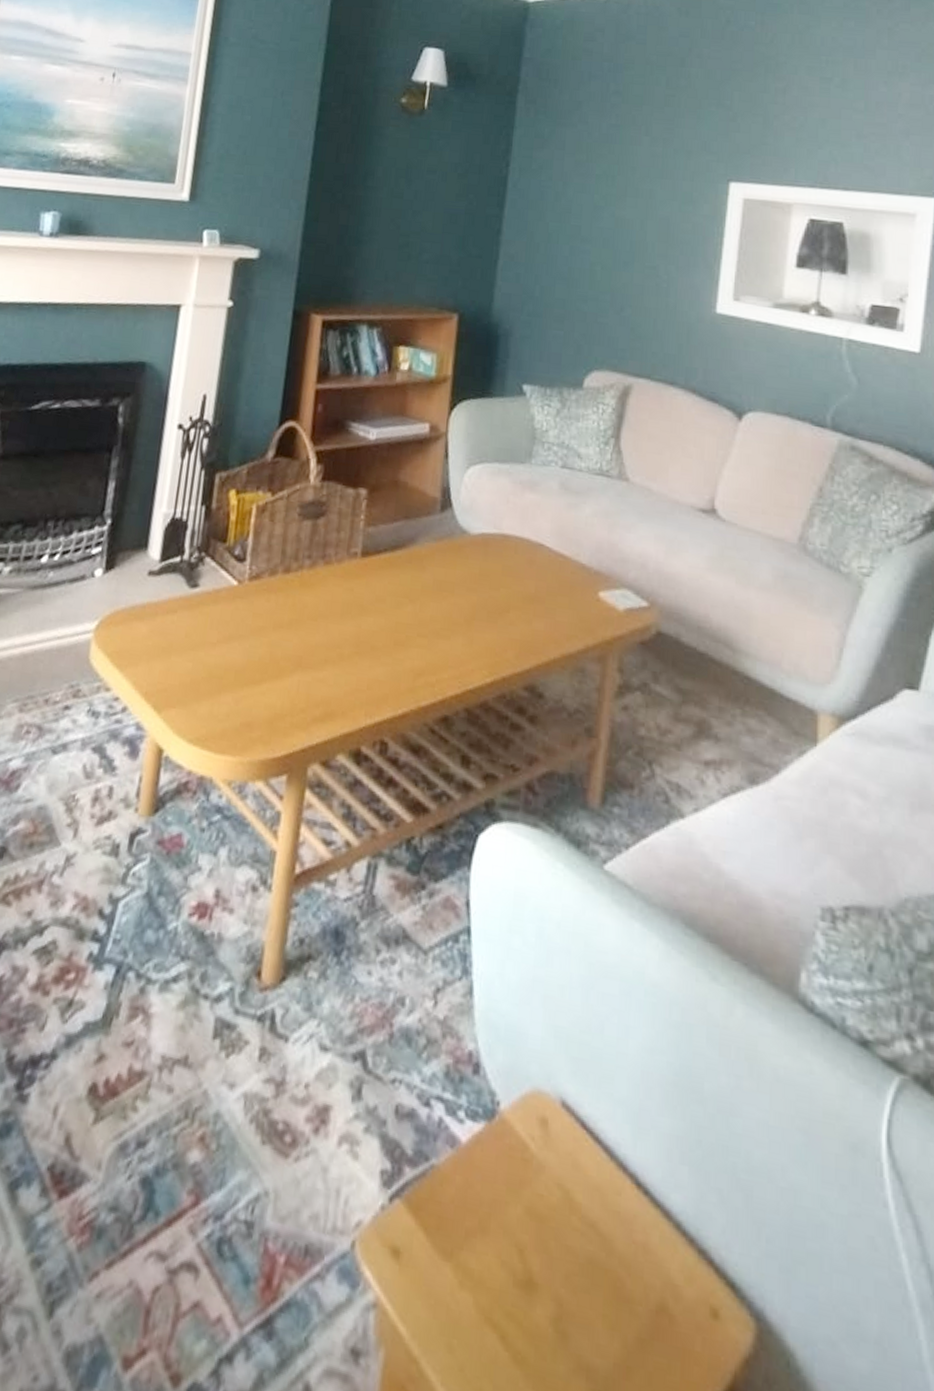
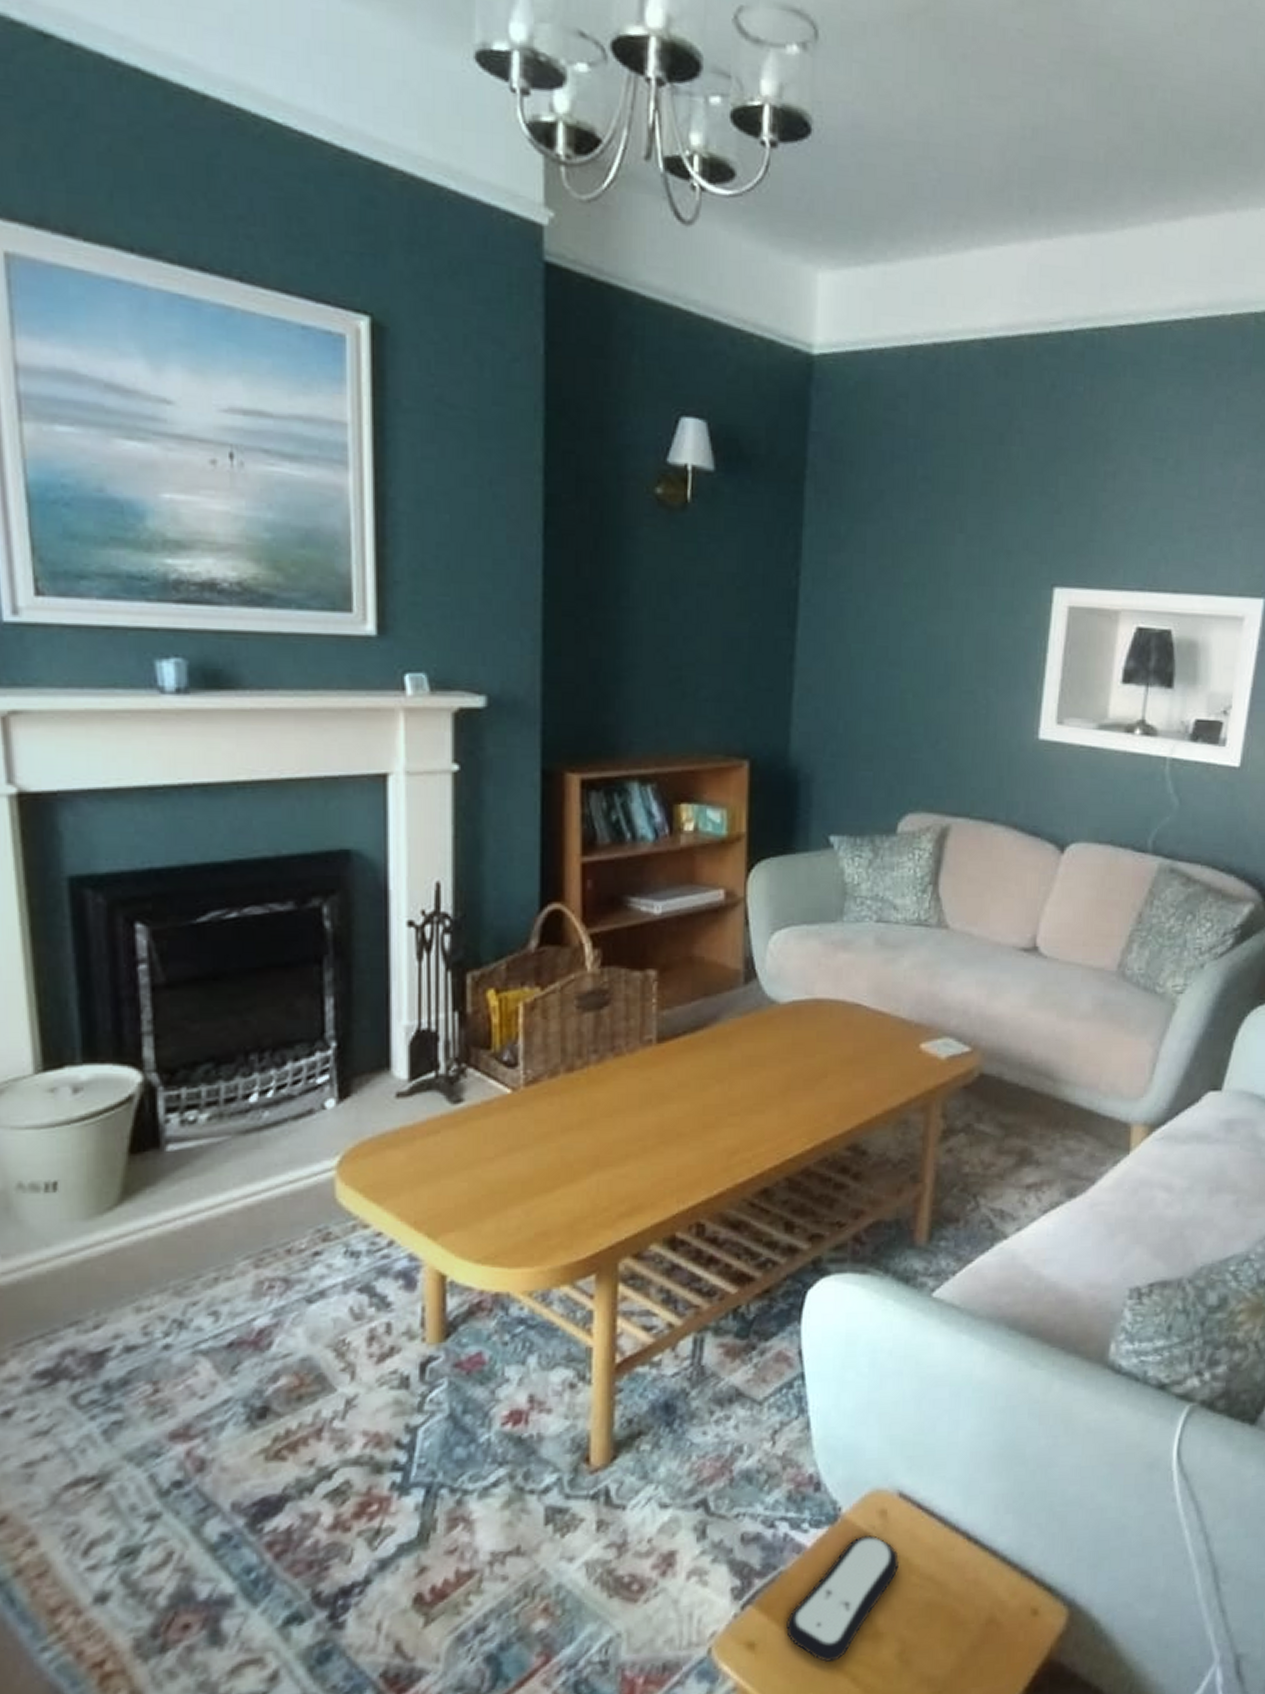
remote control: none [433,1145,560,1305] -> present [786,1535,900,1662]

